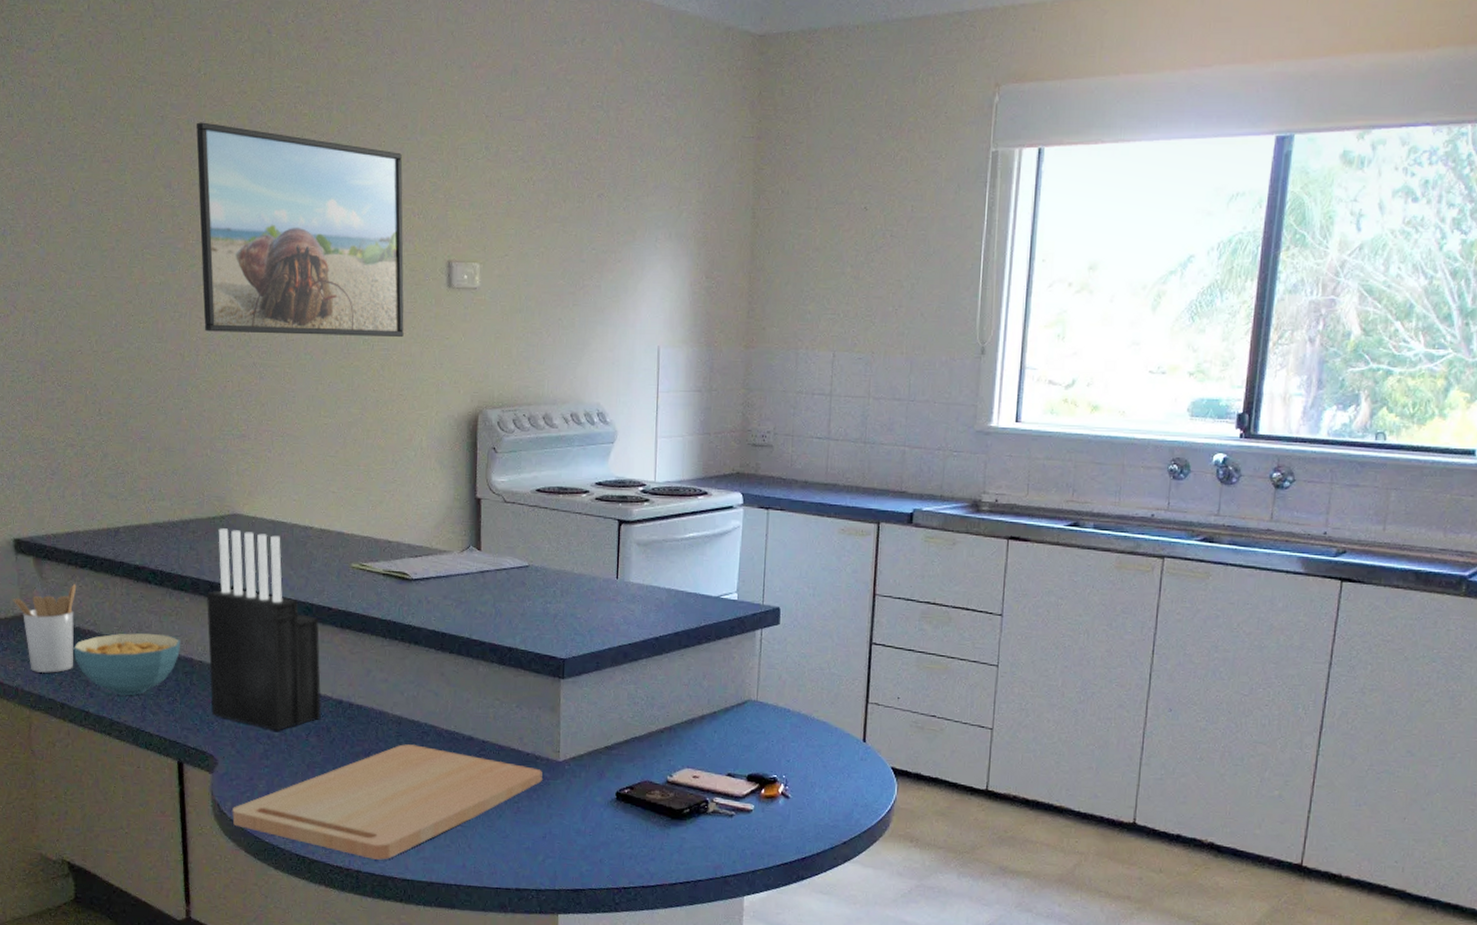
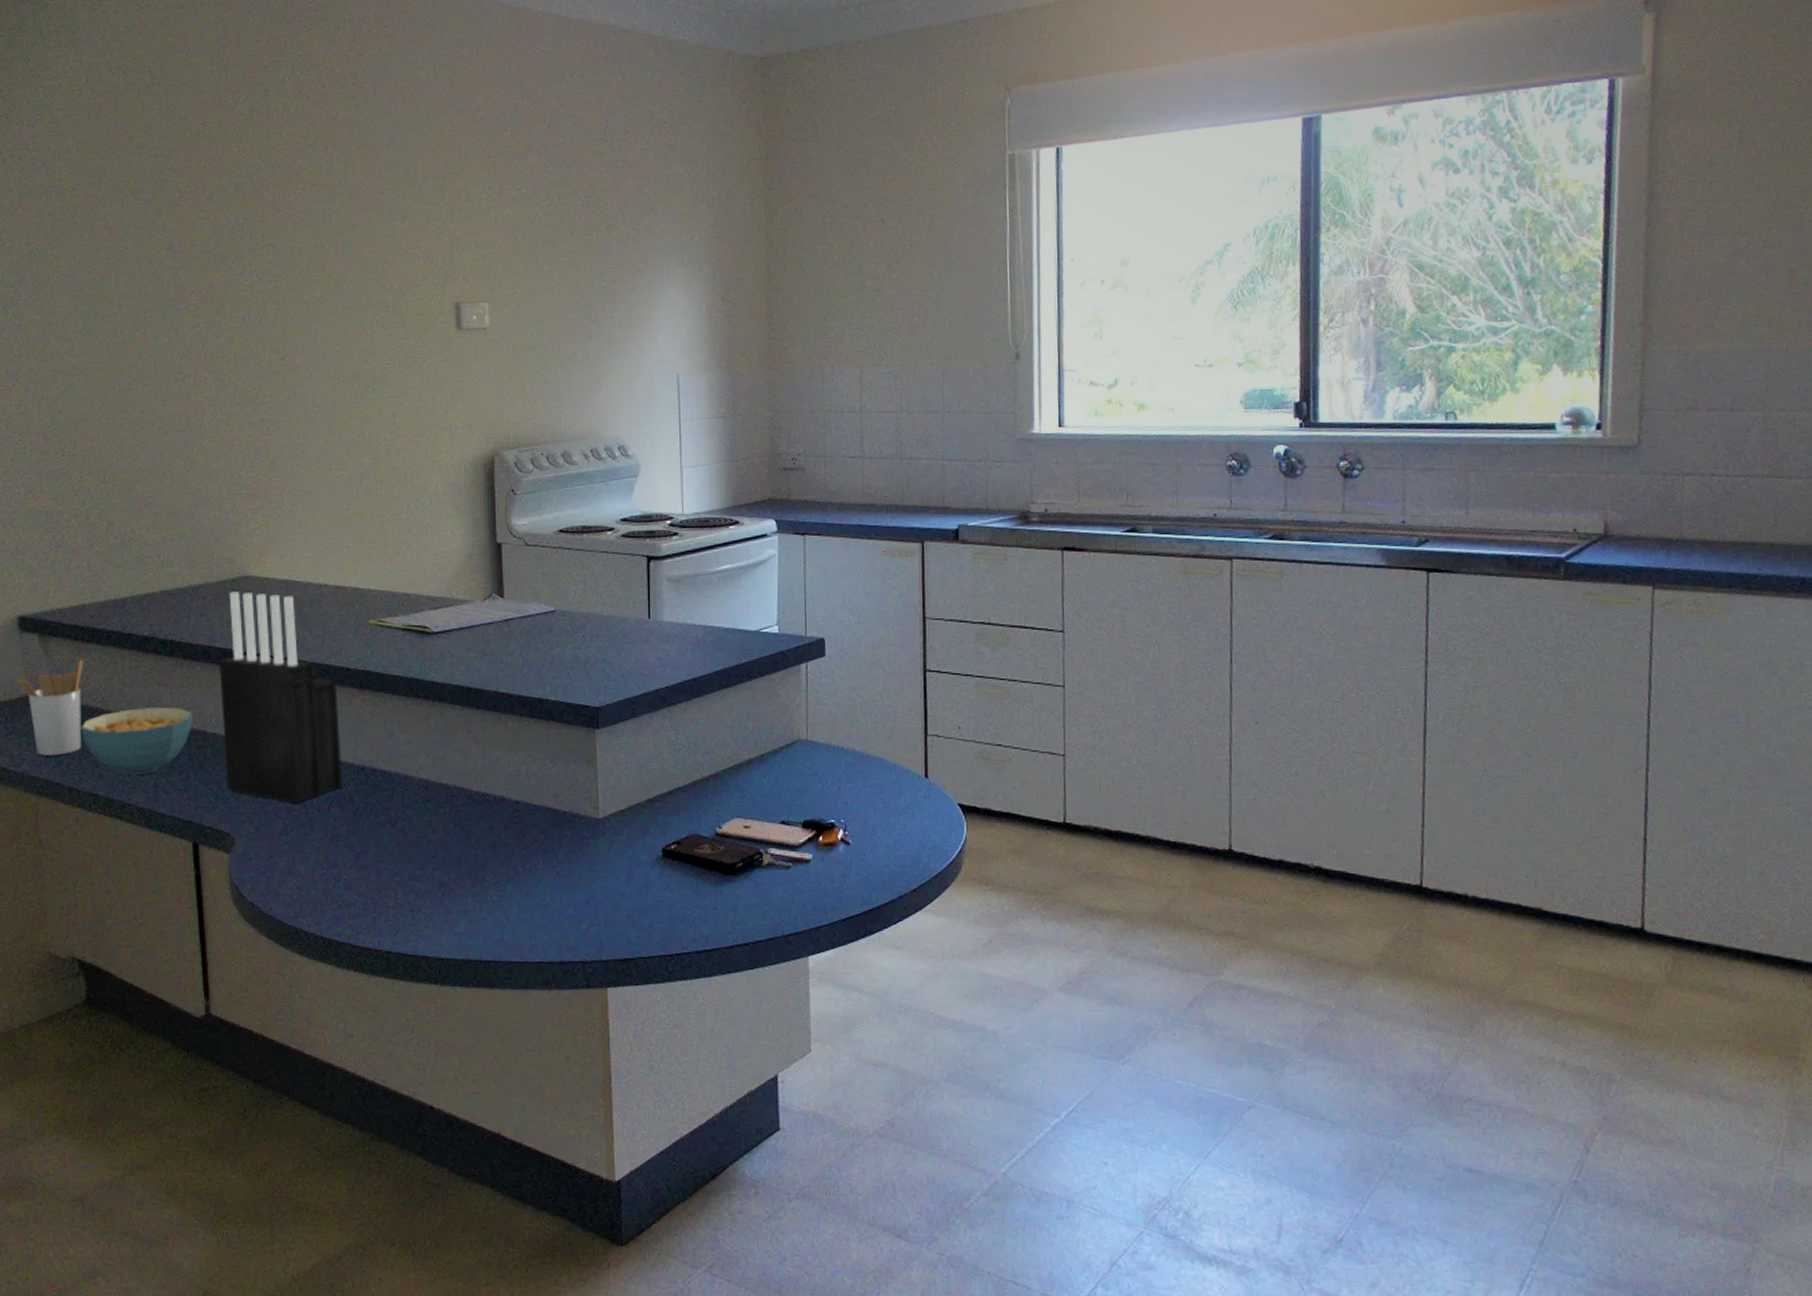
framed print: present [196,122,404,337] -> none [197,183,414,391]
cutting board: present [232,744,542,860] -> none [252,810,582,938]

